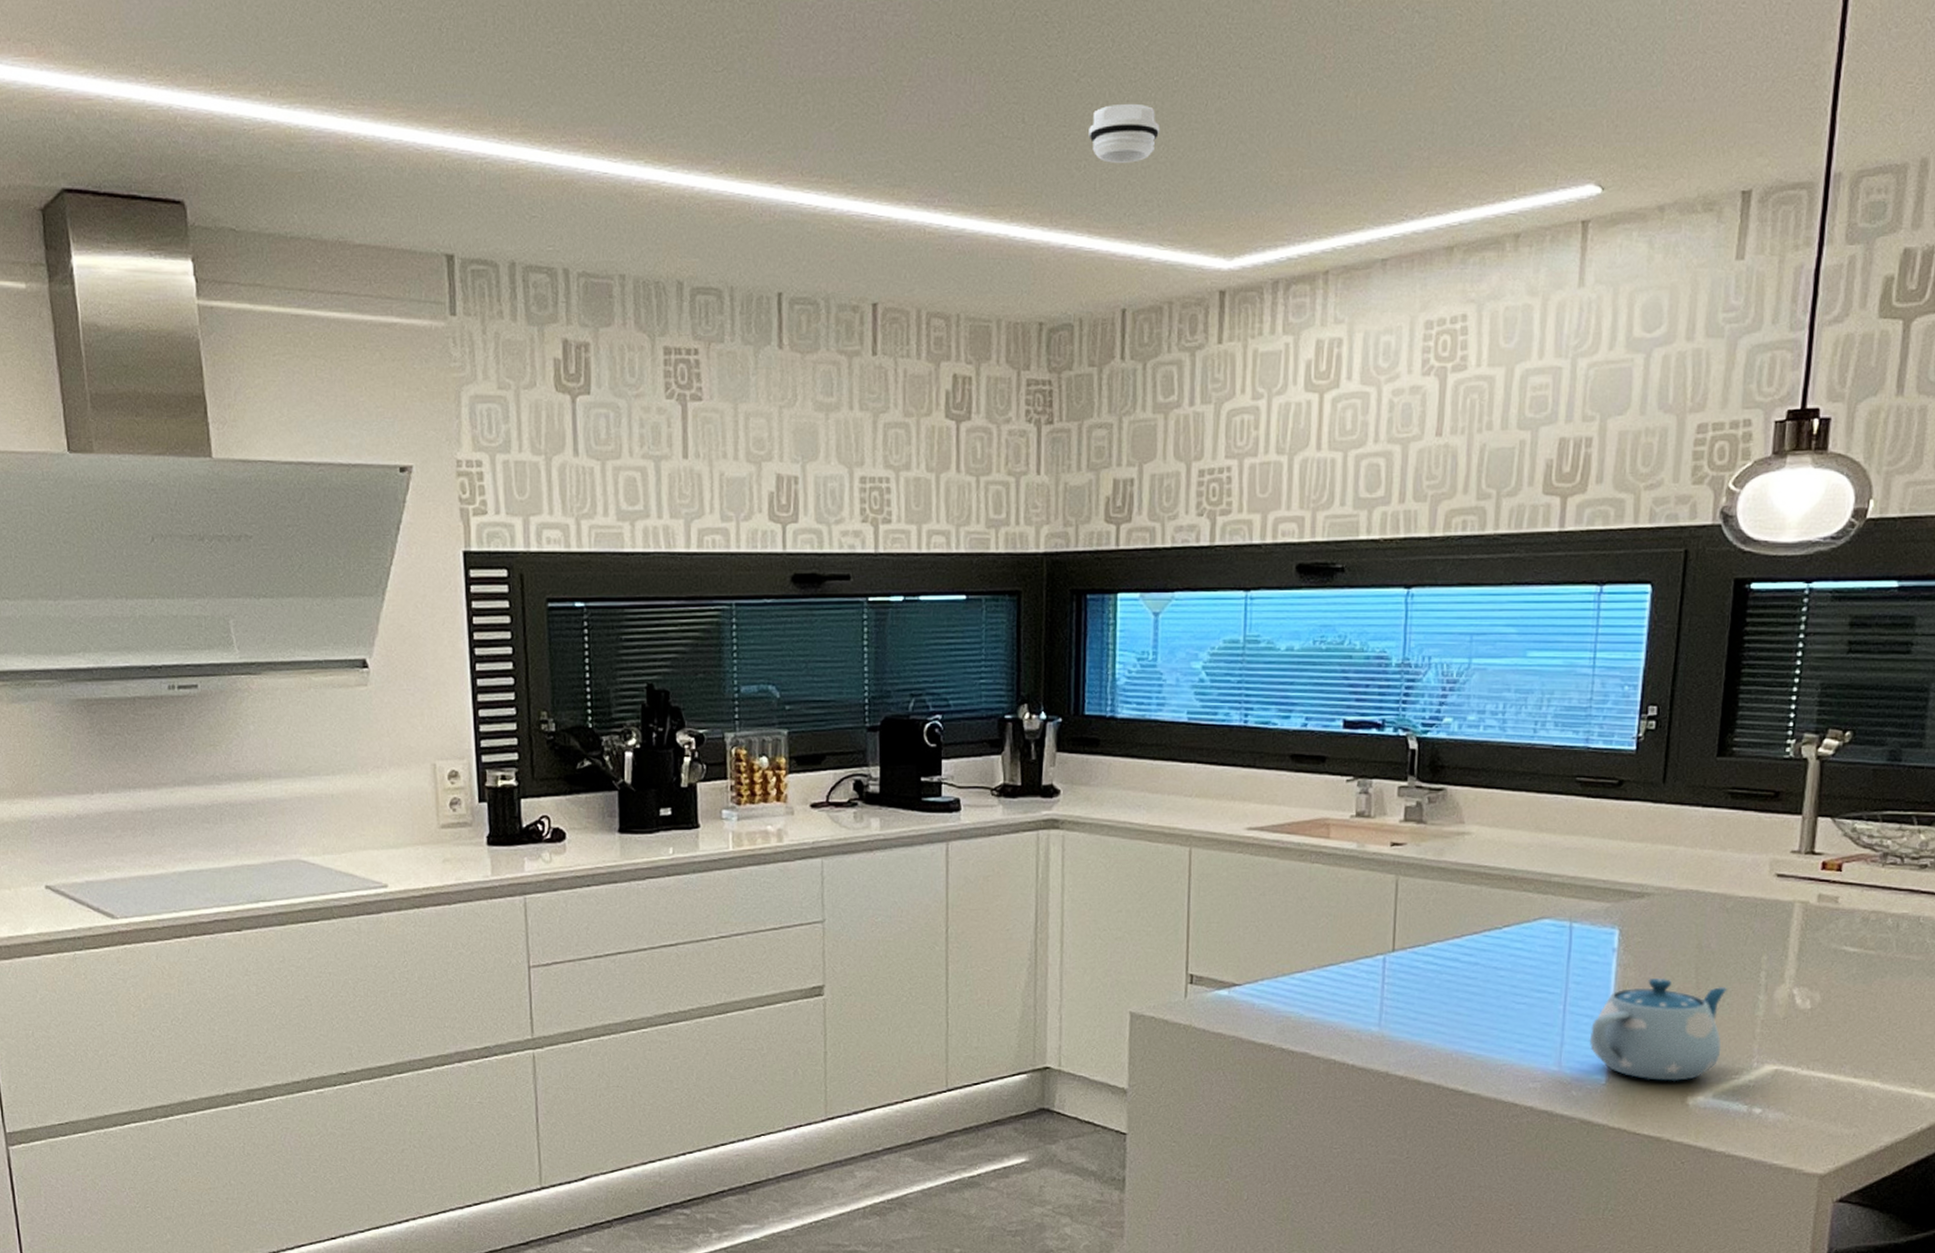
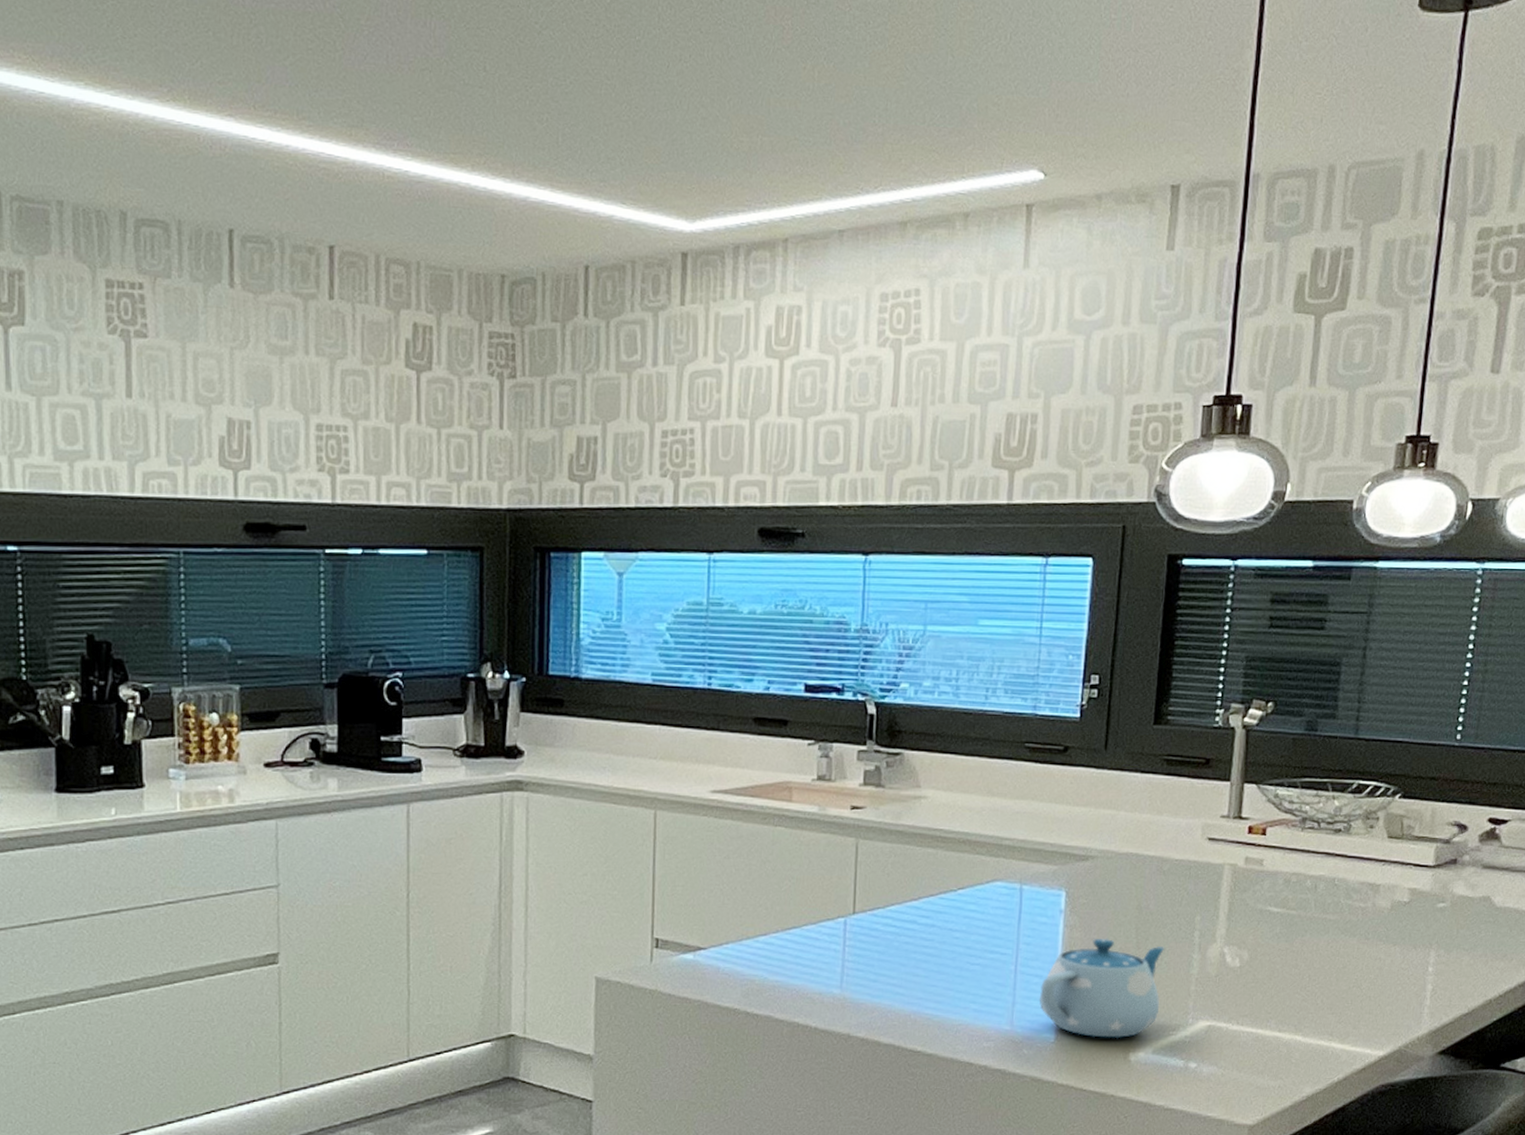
smoke detector: present [1089,103,1161,163] -> none [551,59,623,119]

